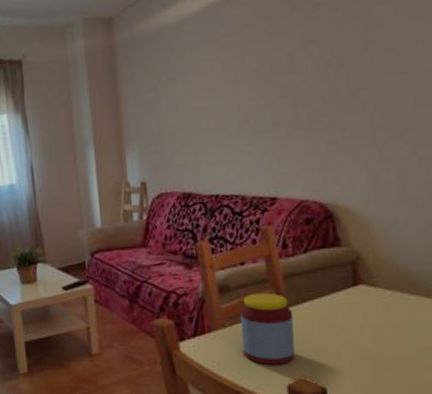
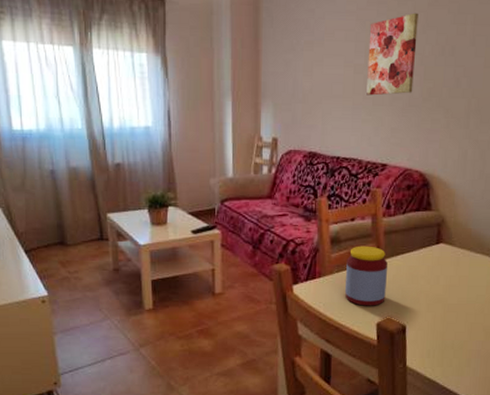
wall art: none [237,29,298,125] -> present [366,12,419,96]

